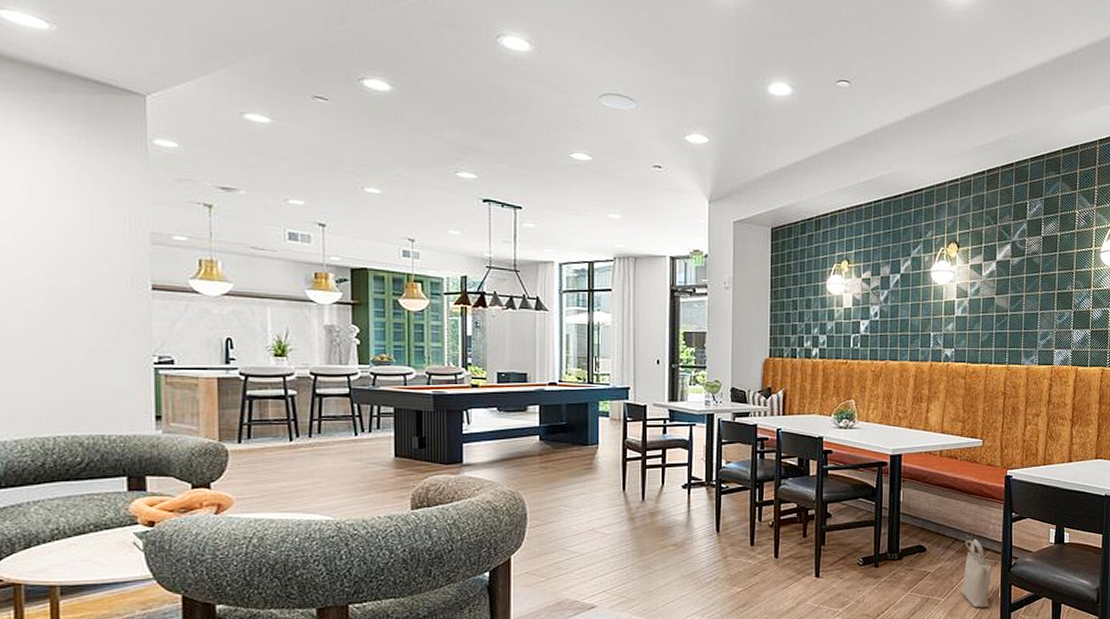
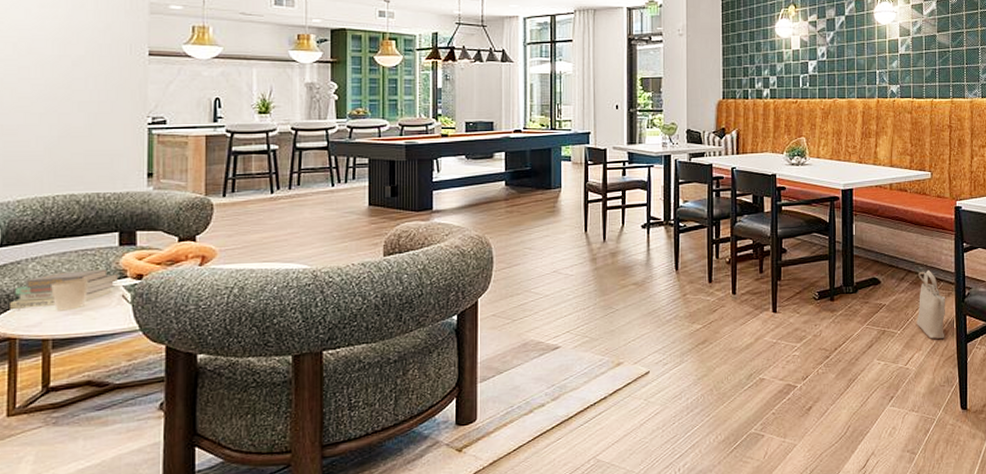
books: none [12,514,128,553] -> present [10,269,118,309]
cup: none [56,524,96,557] -> present [51,278,88,311]

